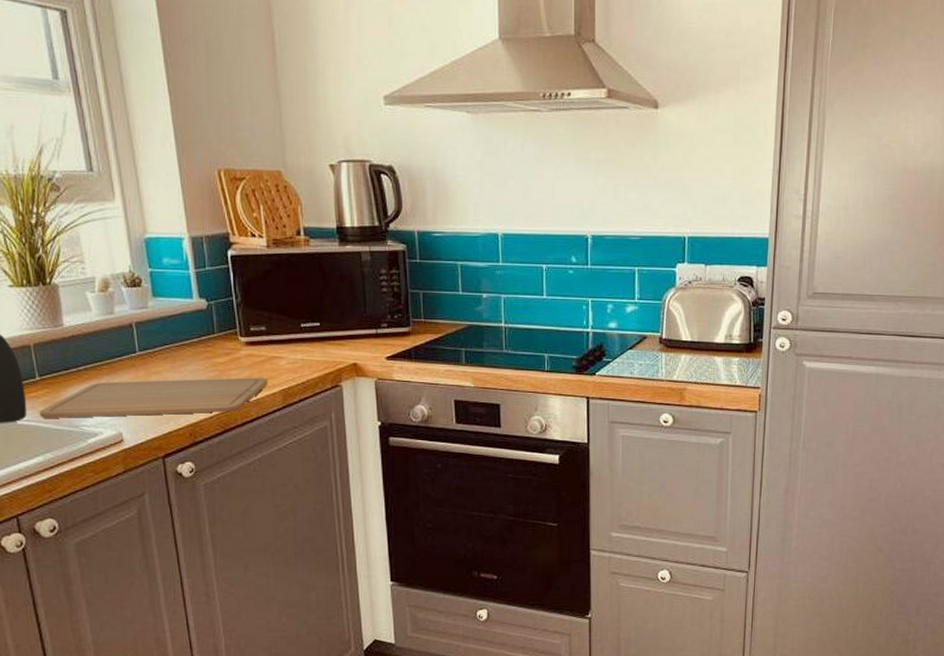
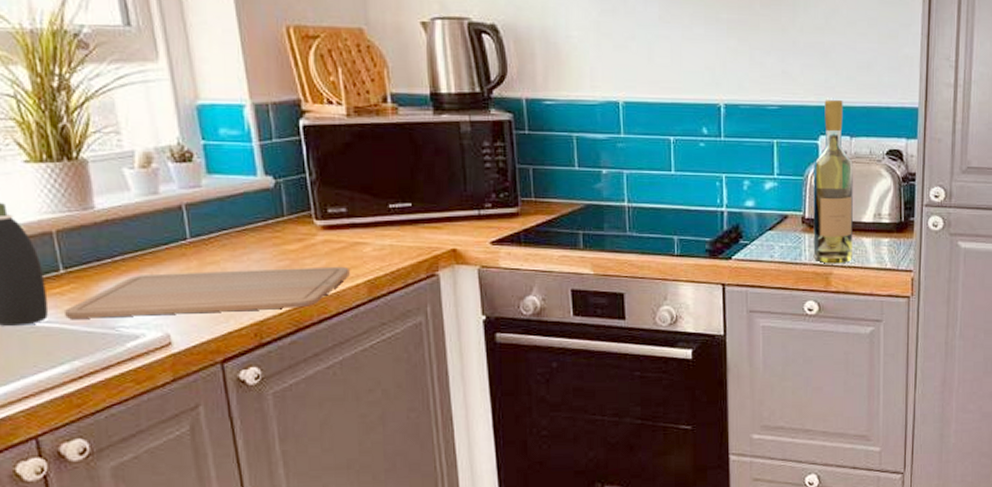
bottle: none [669,230,707,381] -> present [813,99,853,264]

